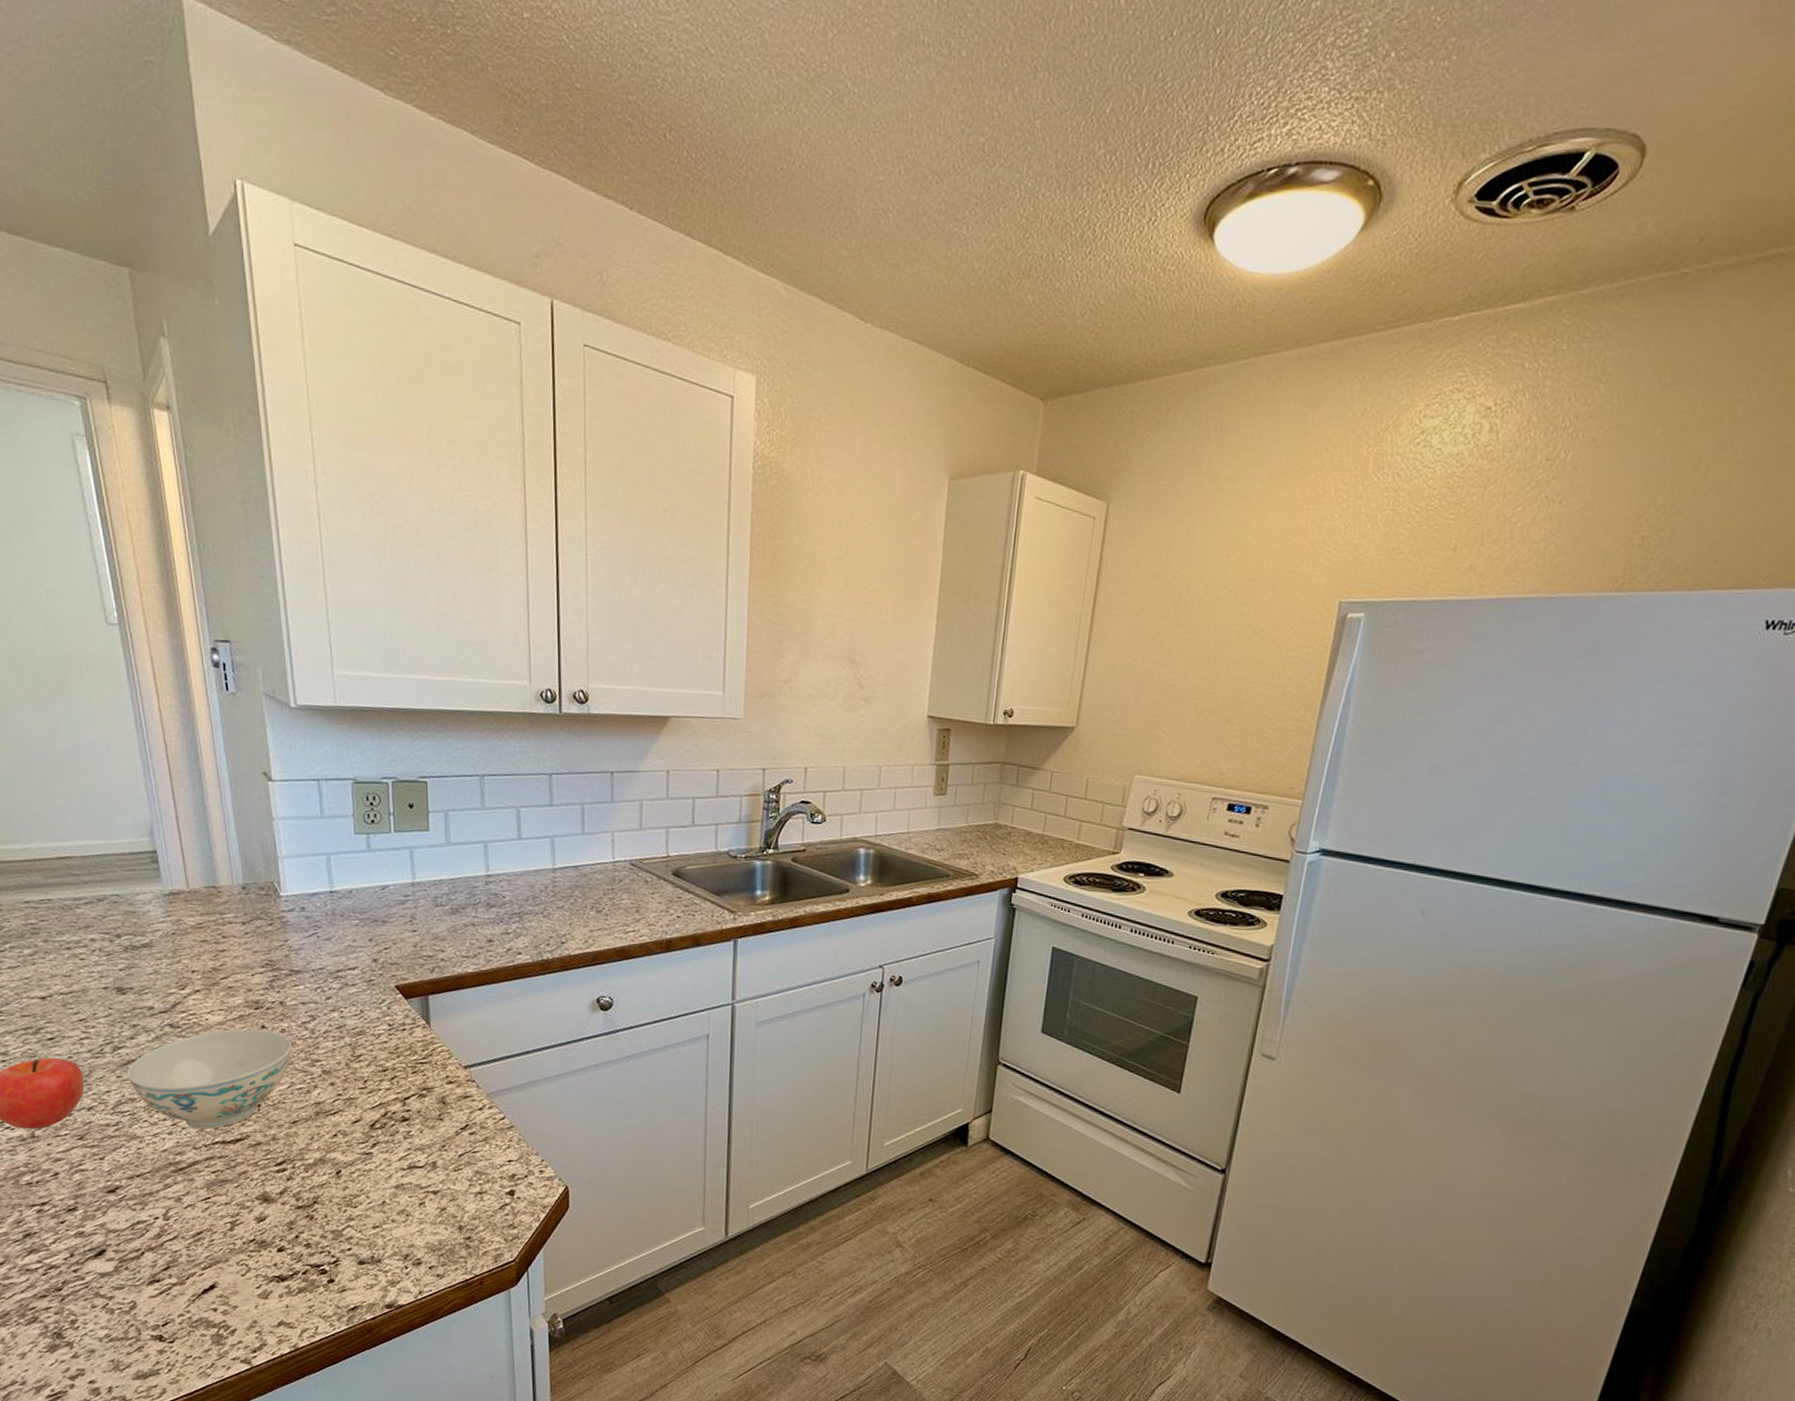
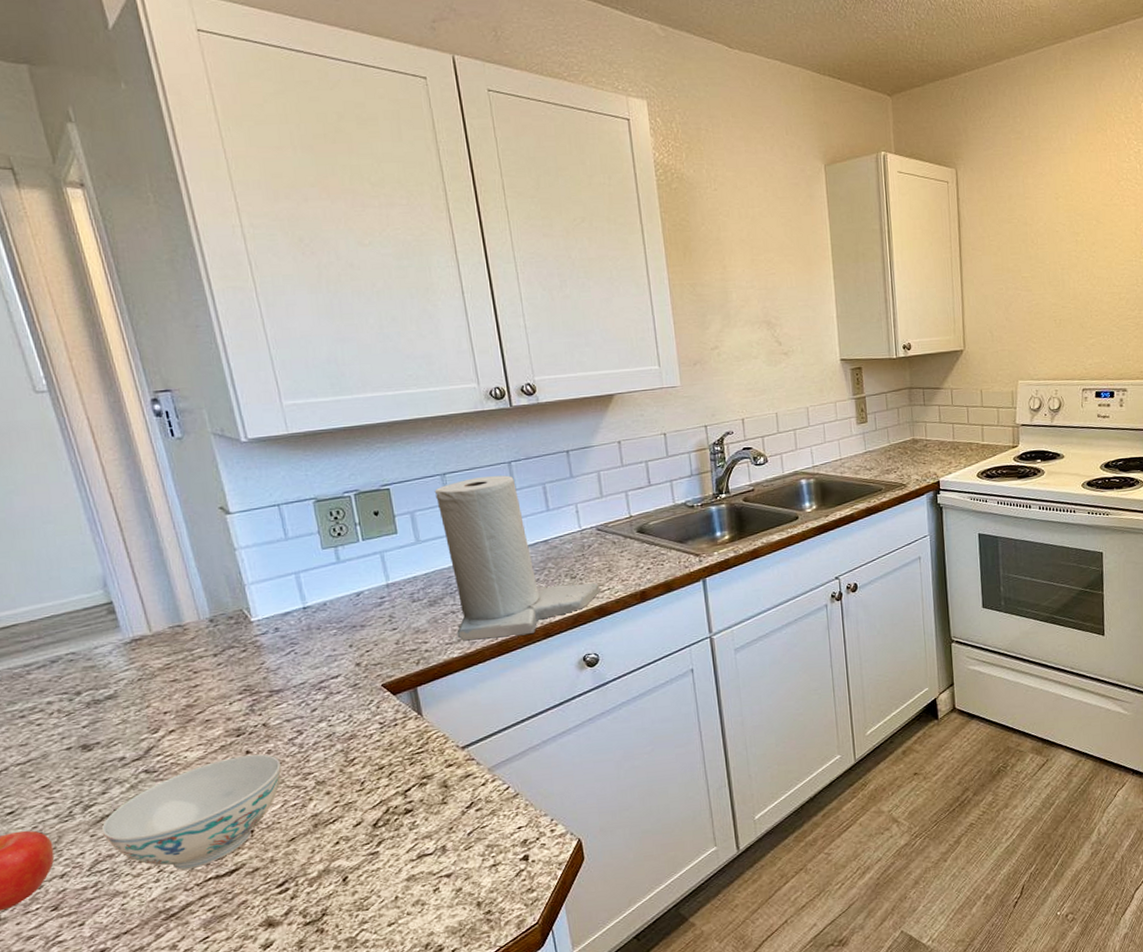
paper towel: none [471,784,625,964] -> present [434,475,600,641]

